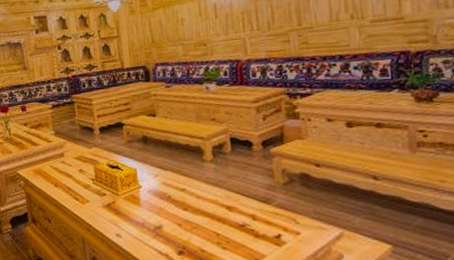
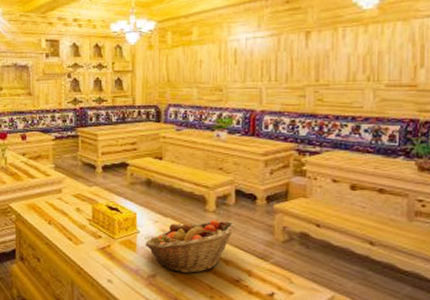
fruit basket: none [148,168,235,222] -> present [145,219,236,273]

